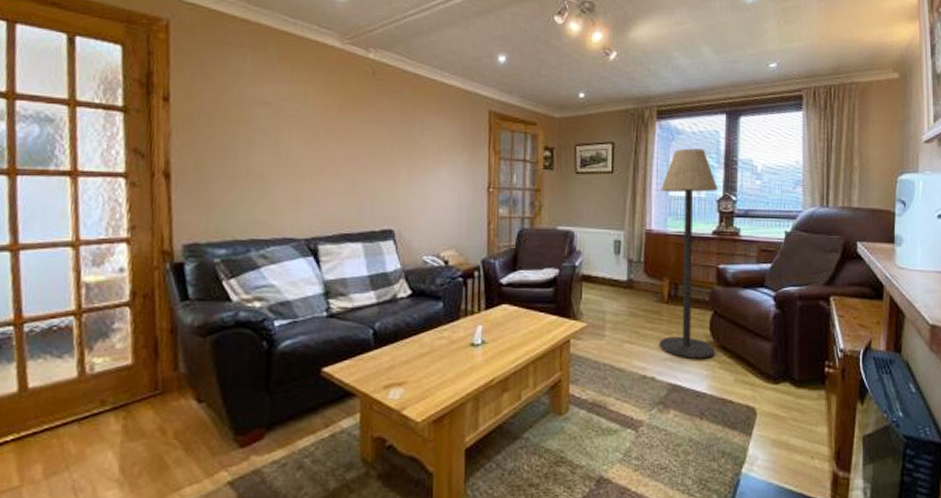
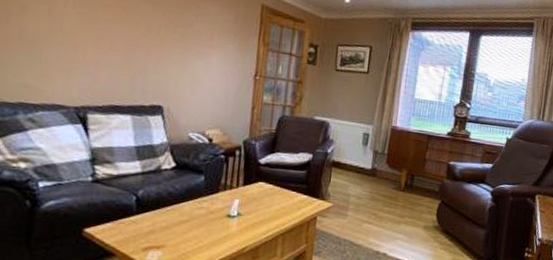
floor lamp: present [659,148,719,358] -> none [393,58,457,240]

